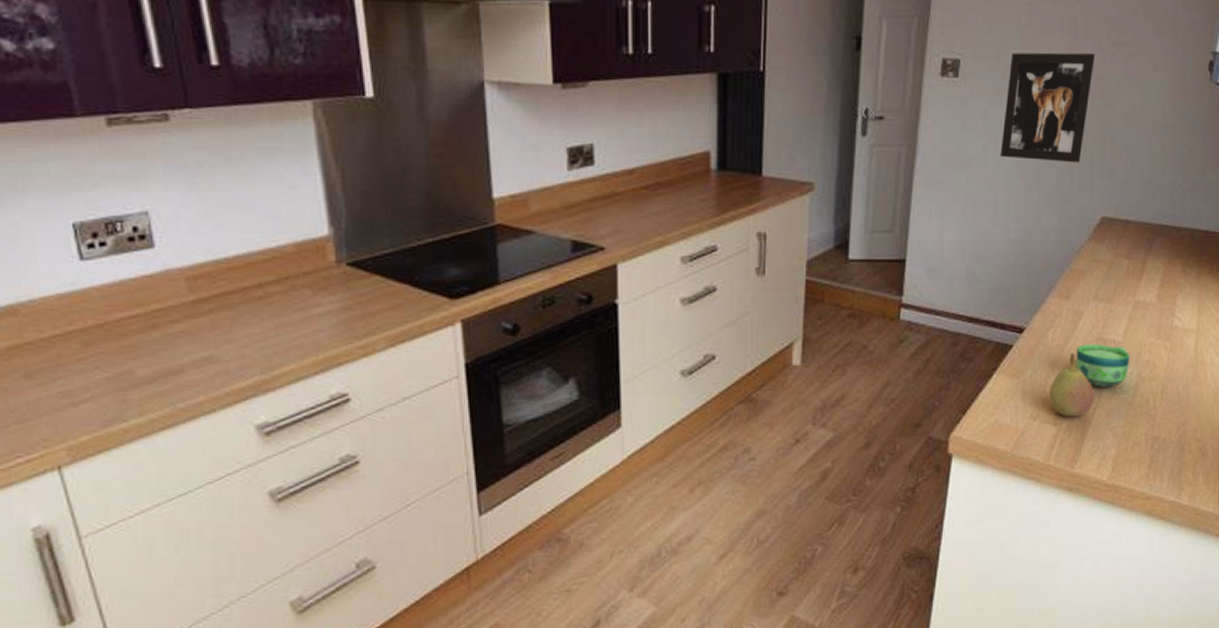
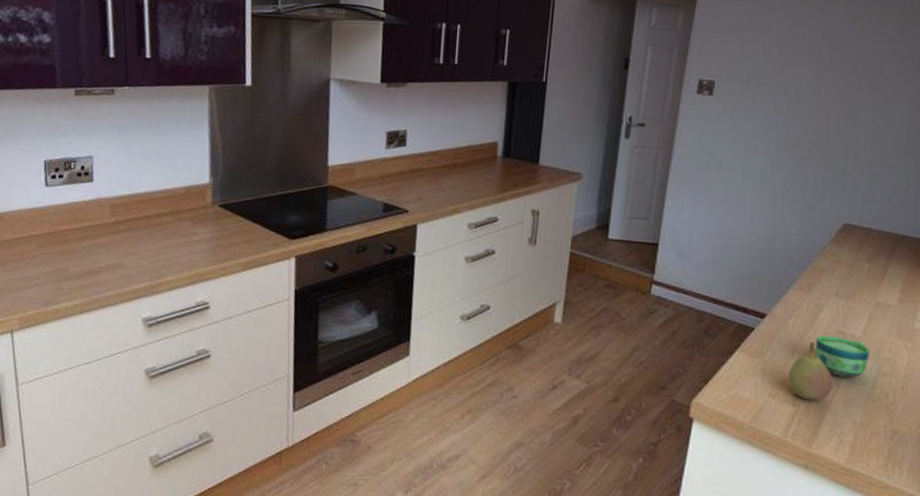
wall art: present [1000,52,1096,163] -> none [749,78,841,175]

